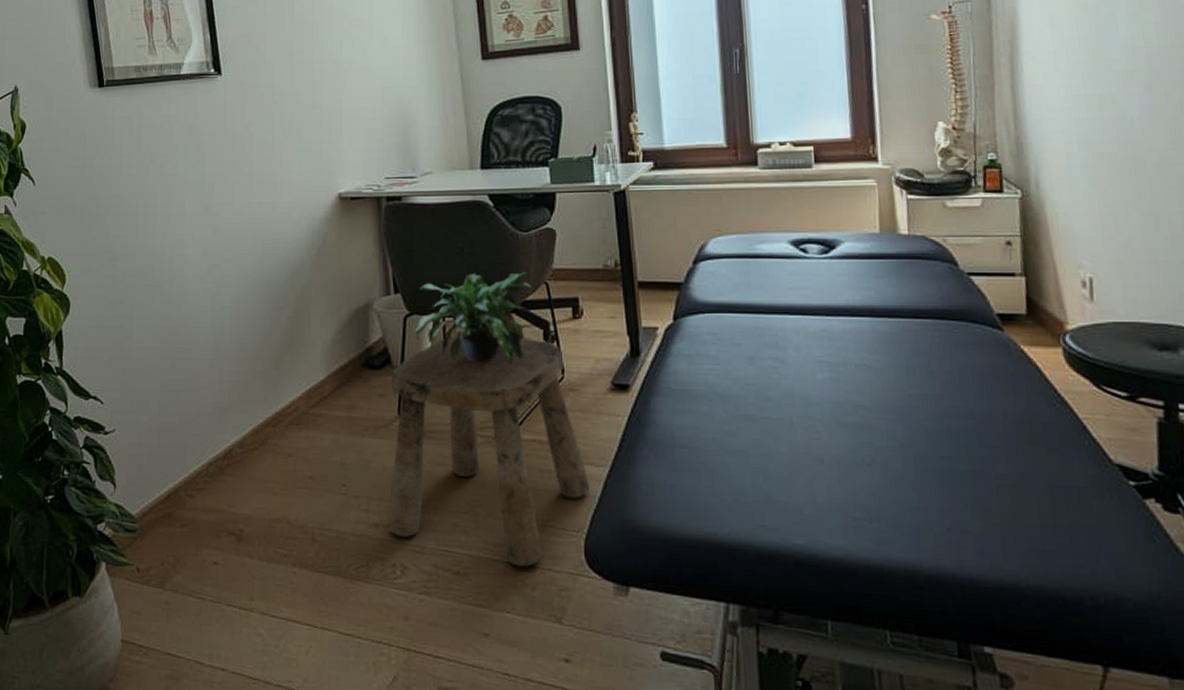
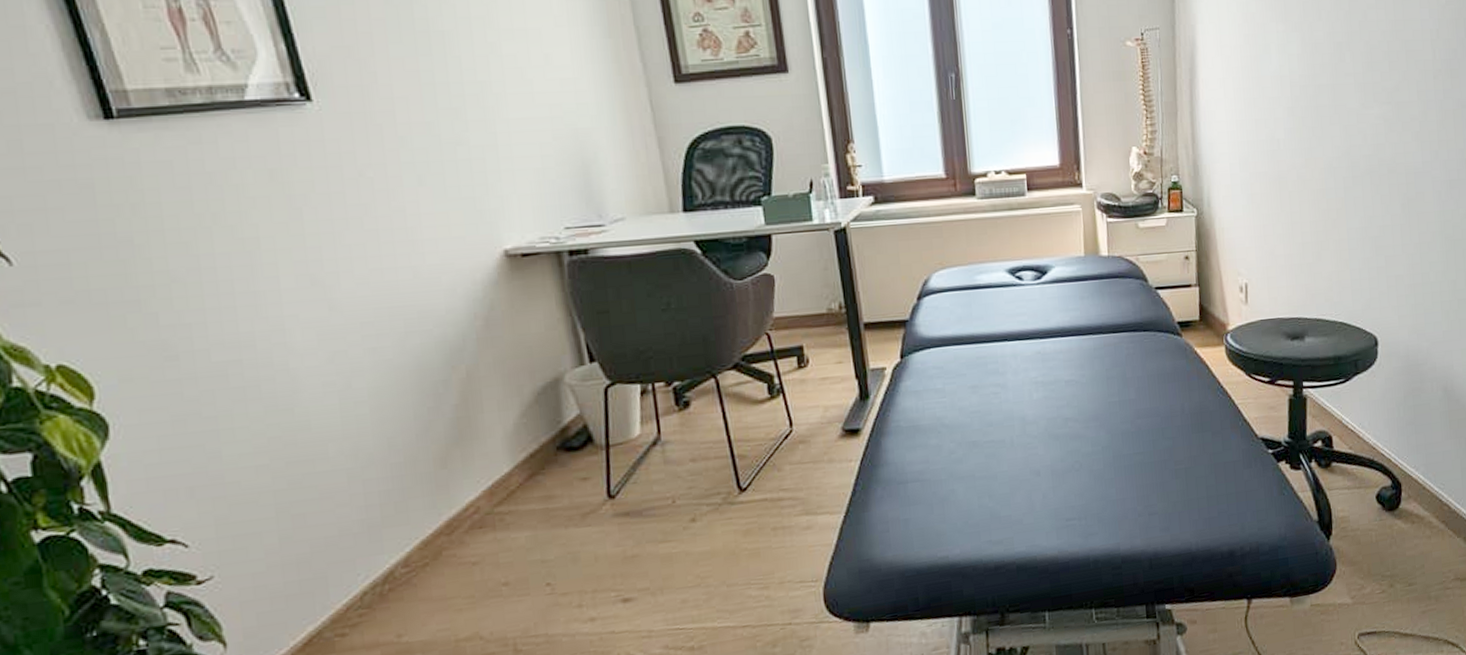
stool: present [388,336,590,567] -> none [594,394,826,628]
potted plant: present [414,272,533,366] -> none [619,324,753,429]

